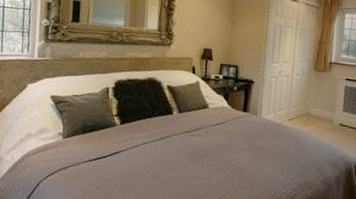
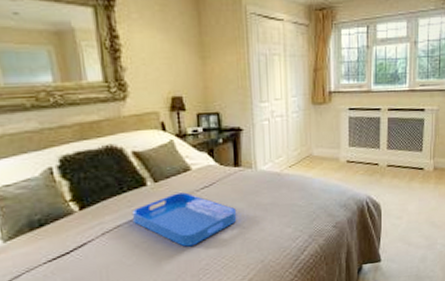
serving tray: none [156,125,239,173] -> present [131,192,237,247]

